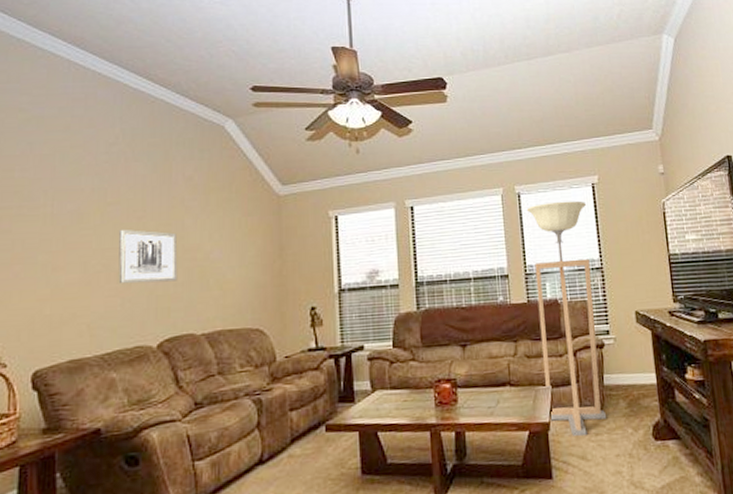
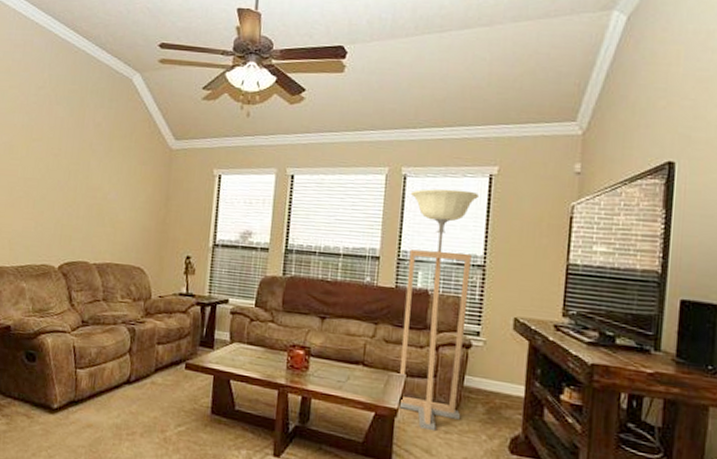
wall art: present [118,229,178,284] -> none [34,163,83,214]

